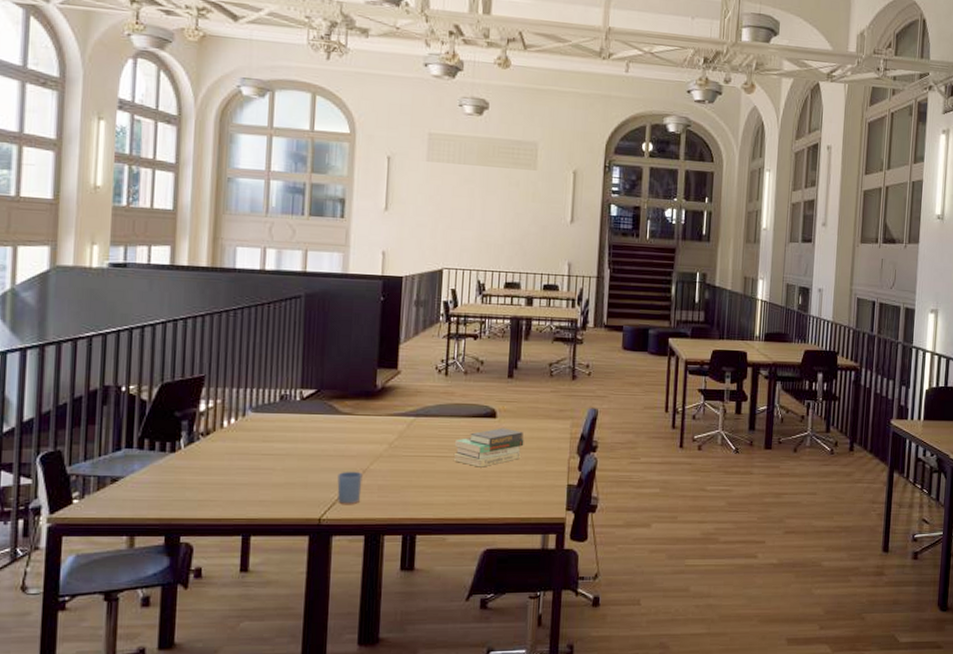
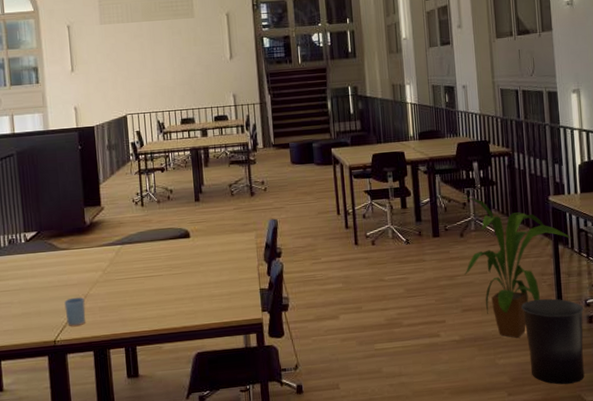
books: present [453,428,524,467] -> none [158,245,217,283]
house plant: none [791,409,908,567] -> present [461,196,571,338]
waste bin: none [846,528,911,622] -> present [521,298,584,385]

